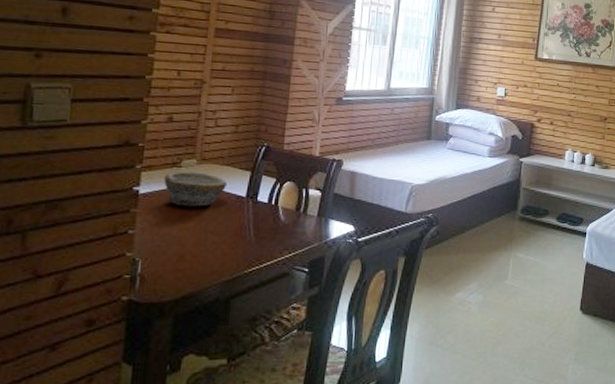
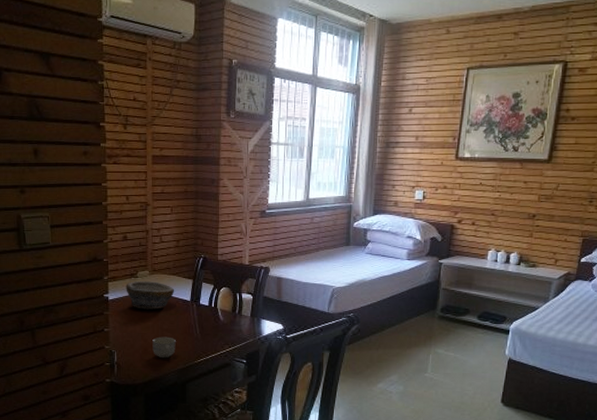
cup: none [191,240,223,268] -> present [152,336,176,359]

